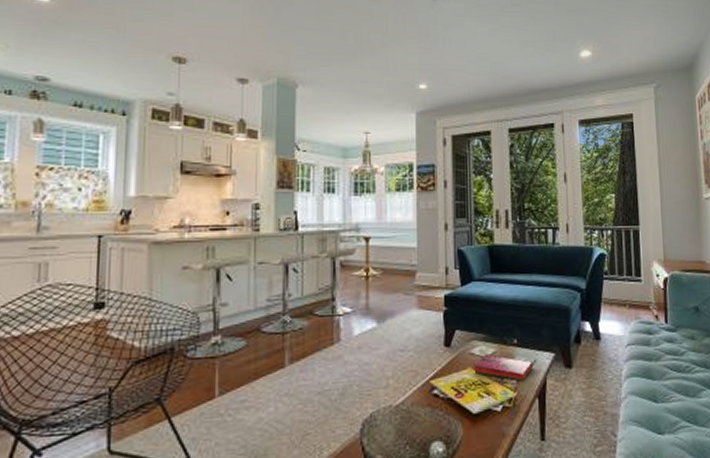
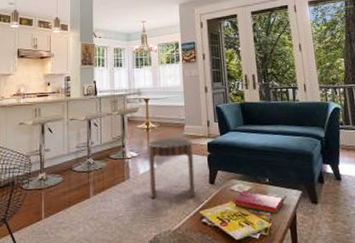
side table: none [366,289,427,368] -> present [148,138,196,200]

